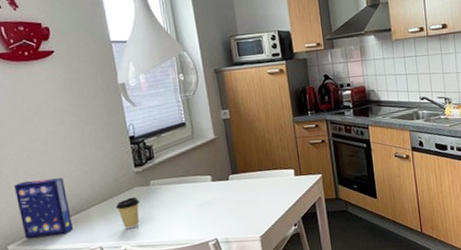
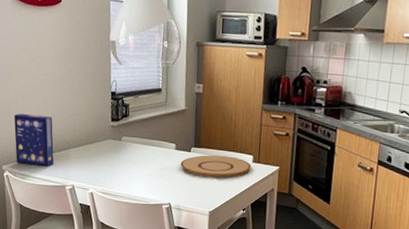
coffee cup: present [115,196,140,230] -> none [89,147,110,176]
plate: none [220,175,295,203] -> present [180,155,251,178]

